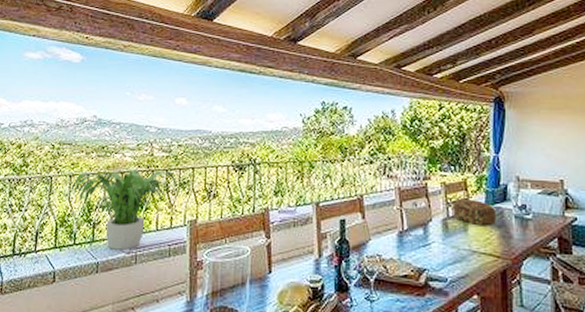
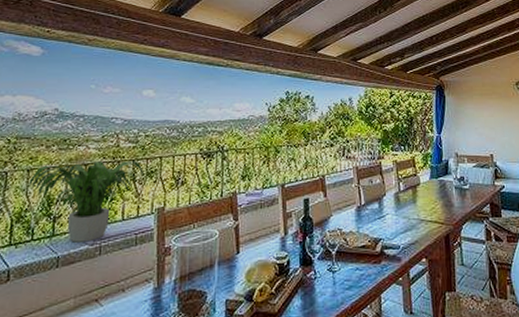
bread loaf: present [453,198,497,225] -> none [403,174,441,196]

